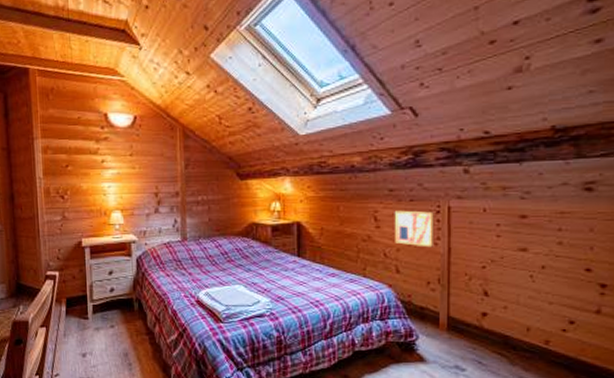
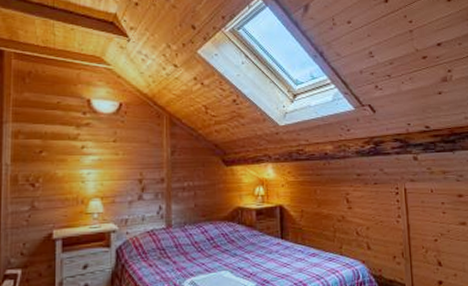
wall art: present [395,210,434,248] -> none [363,192,396,225]

